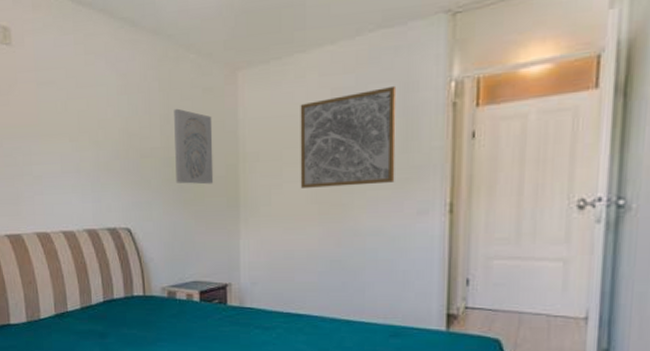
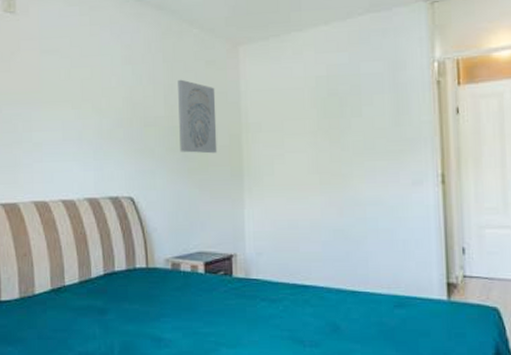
wall art: present [300,85,397,188] -> none [299,64,390,158]

